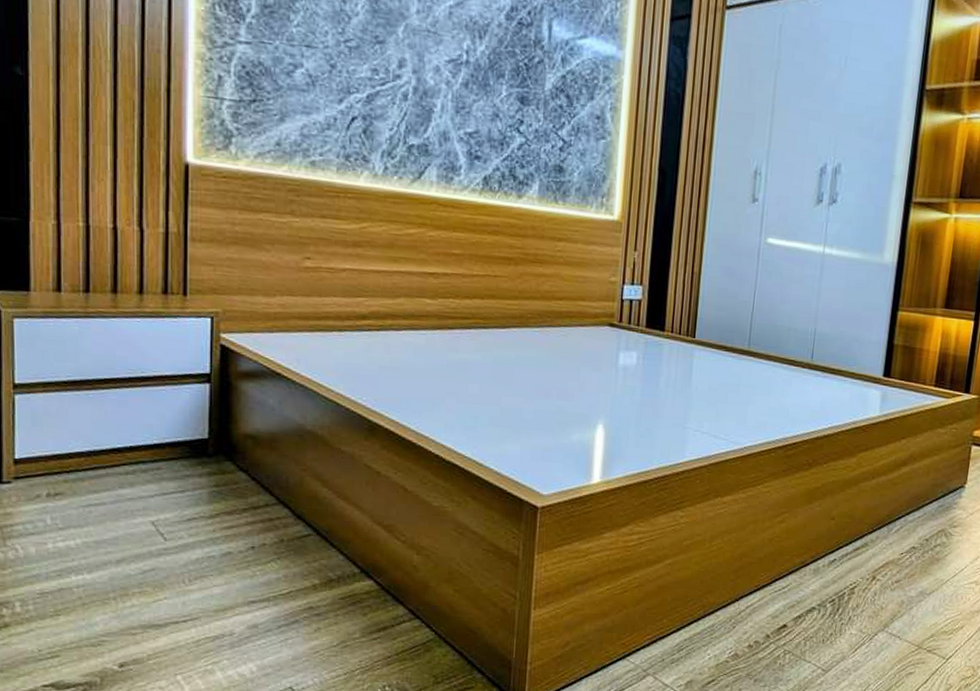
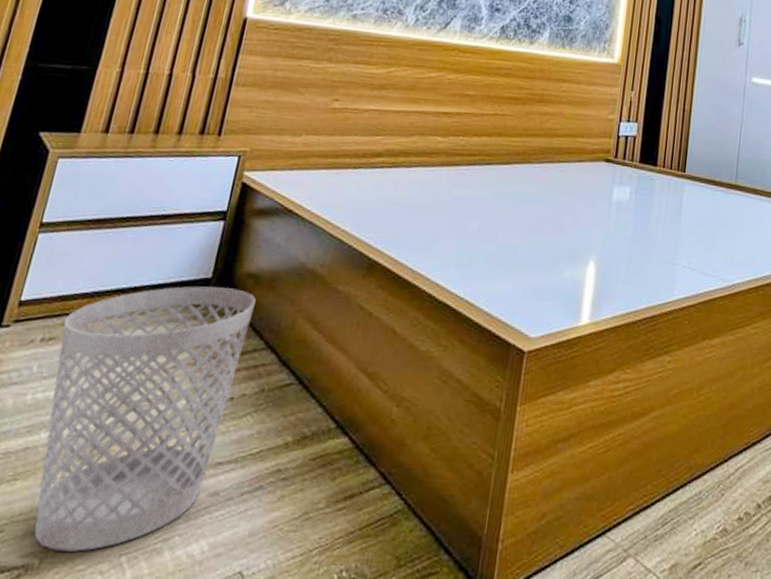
wastebasket: none [65,446,259,672] -> present [34,286,256,552]

